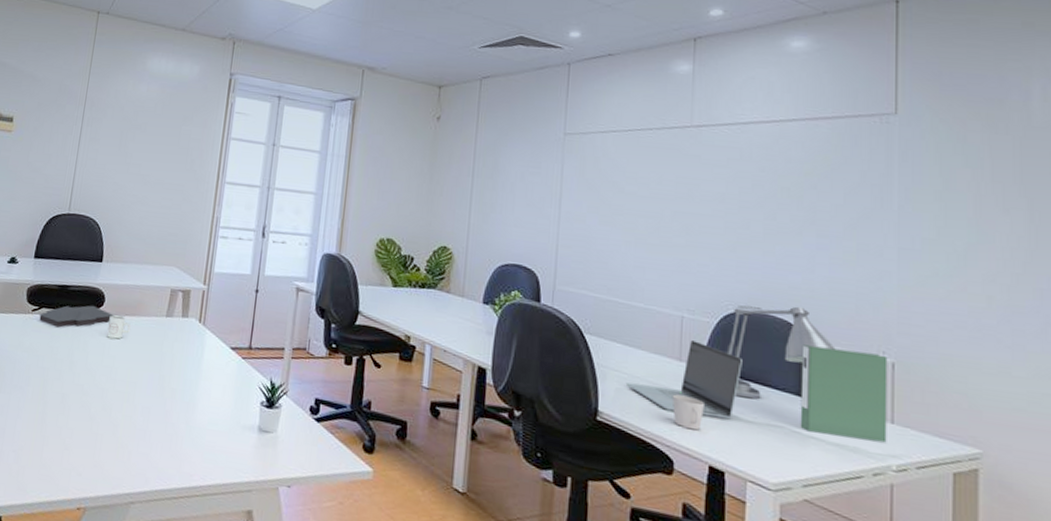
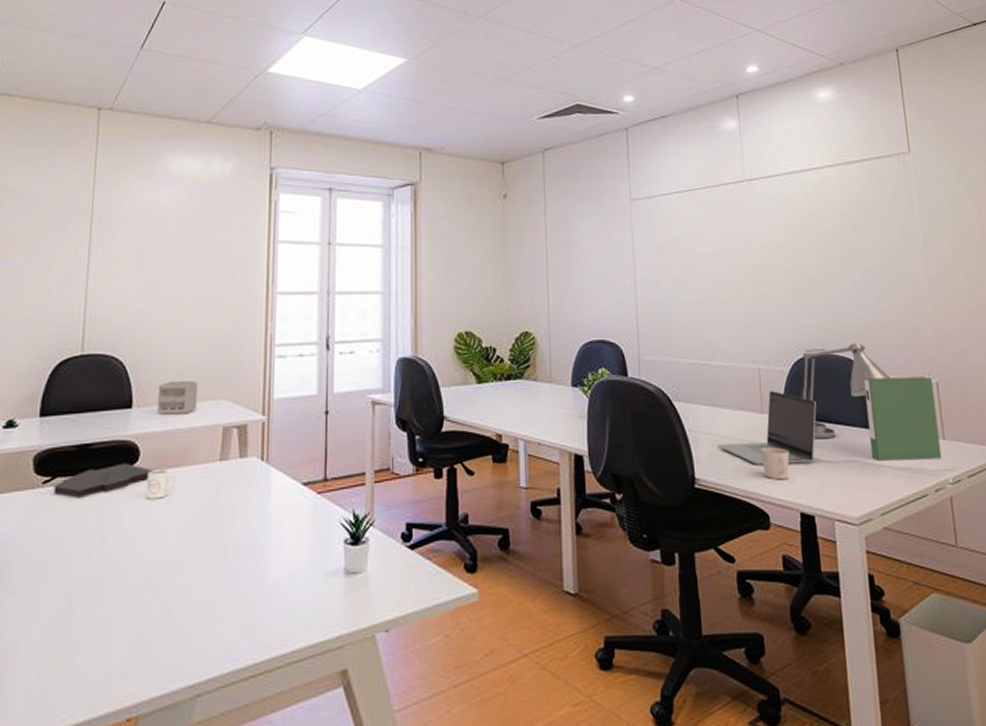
desk organizer: none [120,245,155,274] -> present [156,381,198,415]

